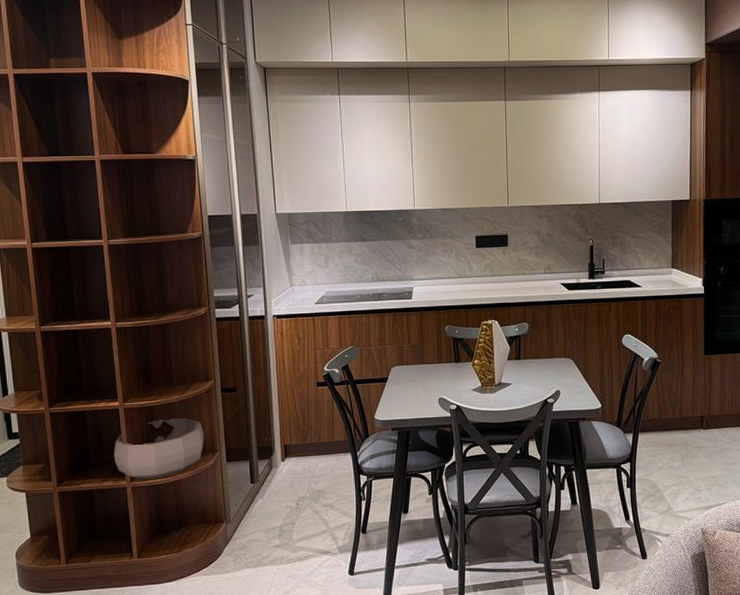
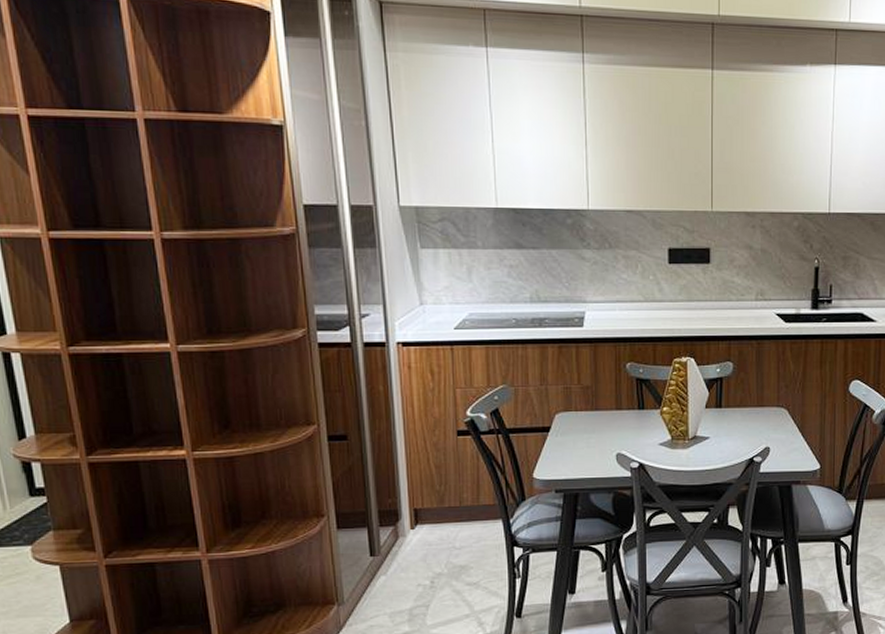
decorative bowl: present [114,418,204,480] -> none [181,473,306,551]

